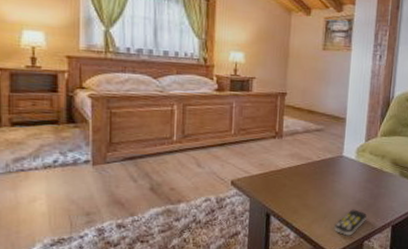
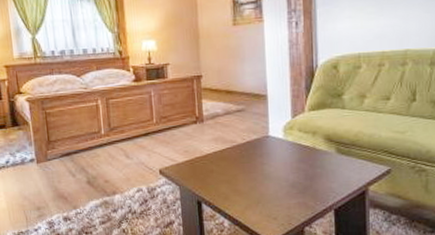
remote control: present [334,209,367,236] -> none [270,193,304,222]

